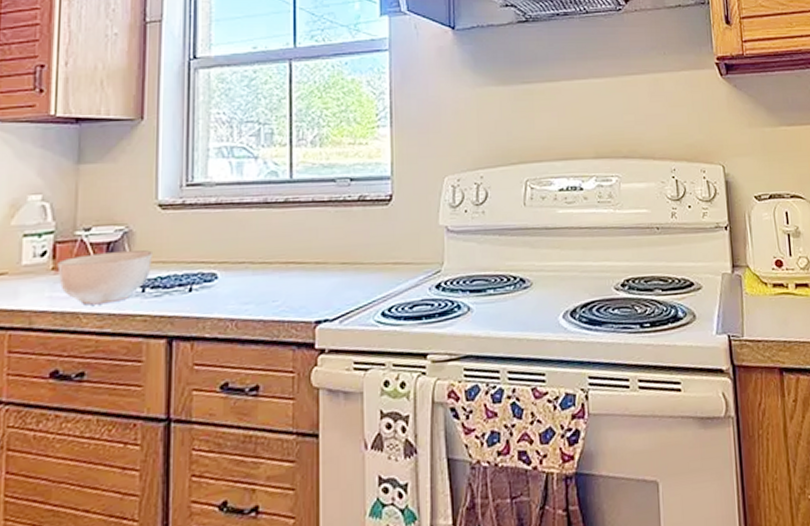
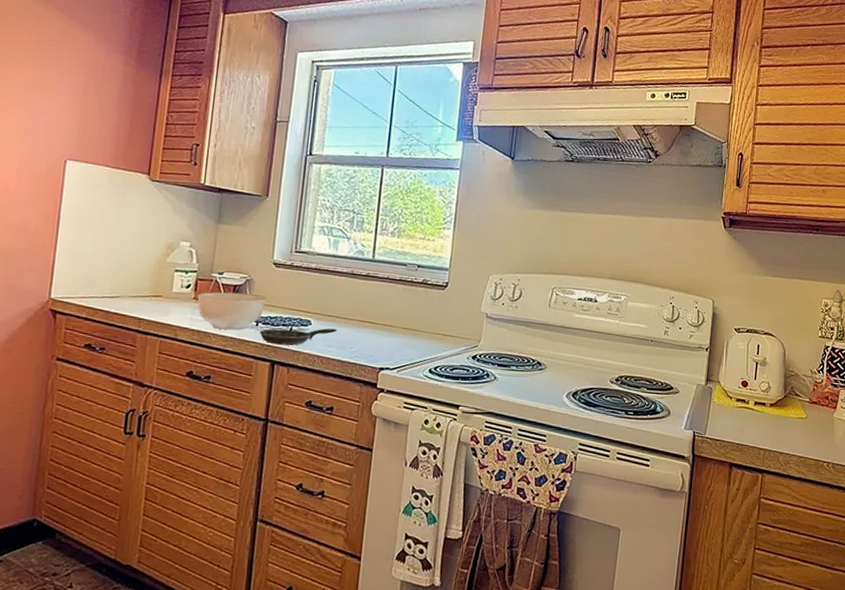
frying pan: none [147,278,254,314] -> present [259,328,338,346]

